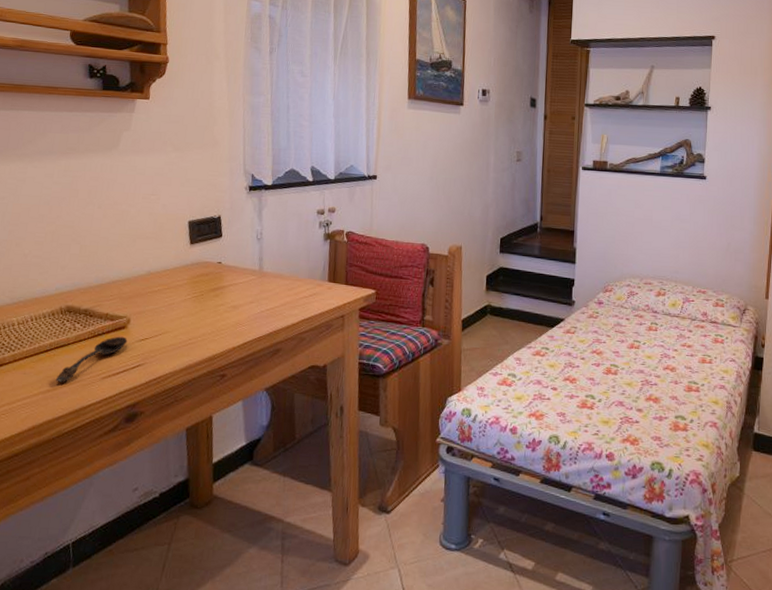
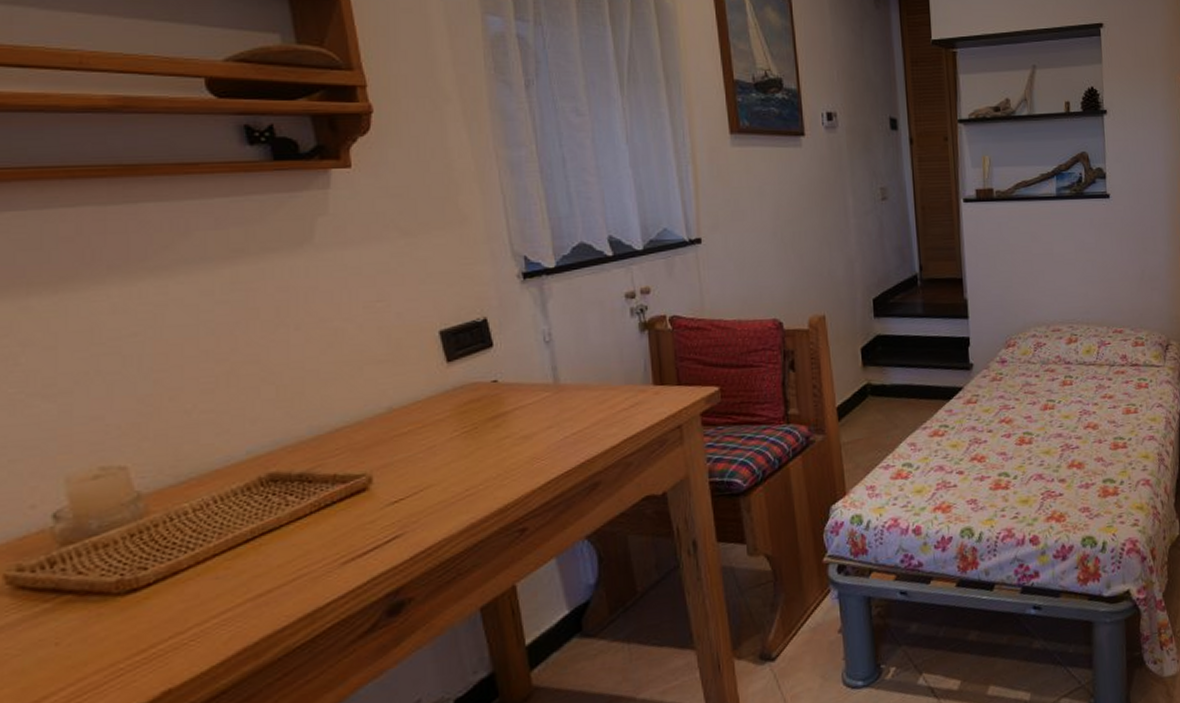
spoon: present [56,336,128,383] -> none [269,502,373,582]

